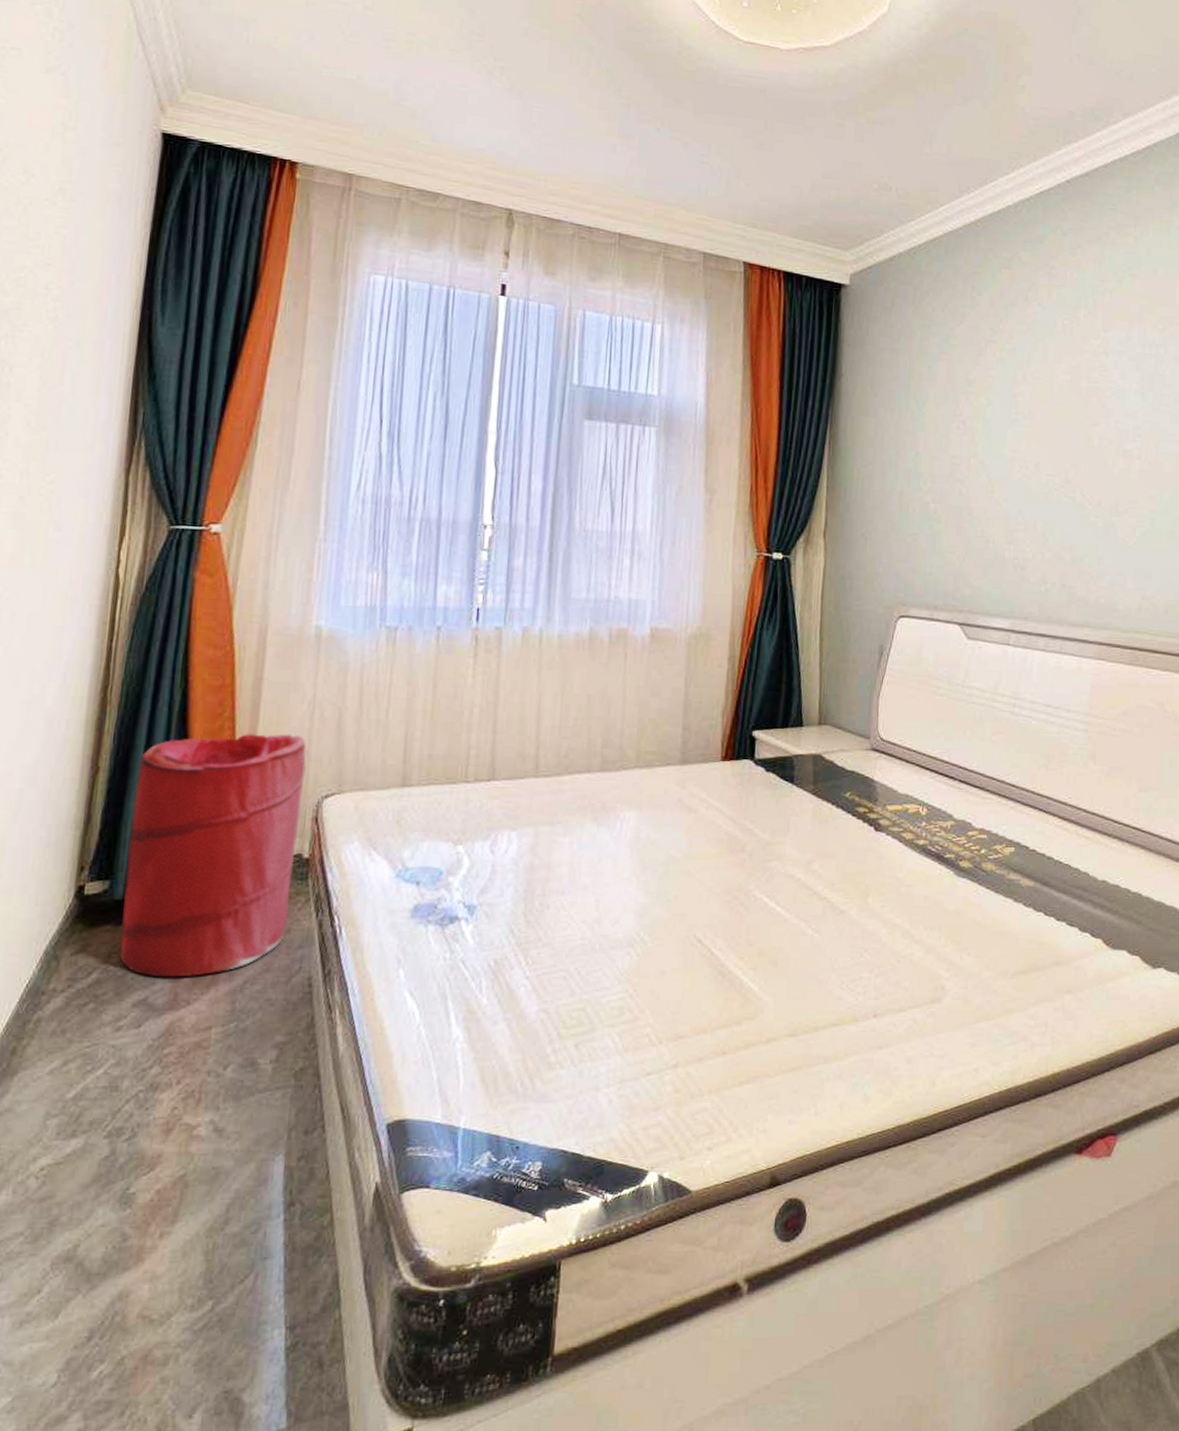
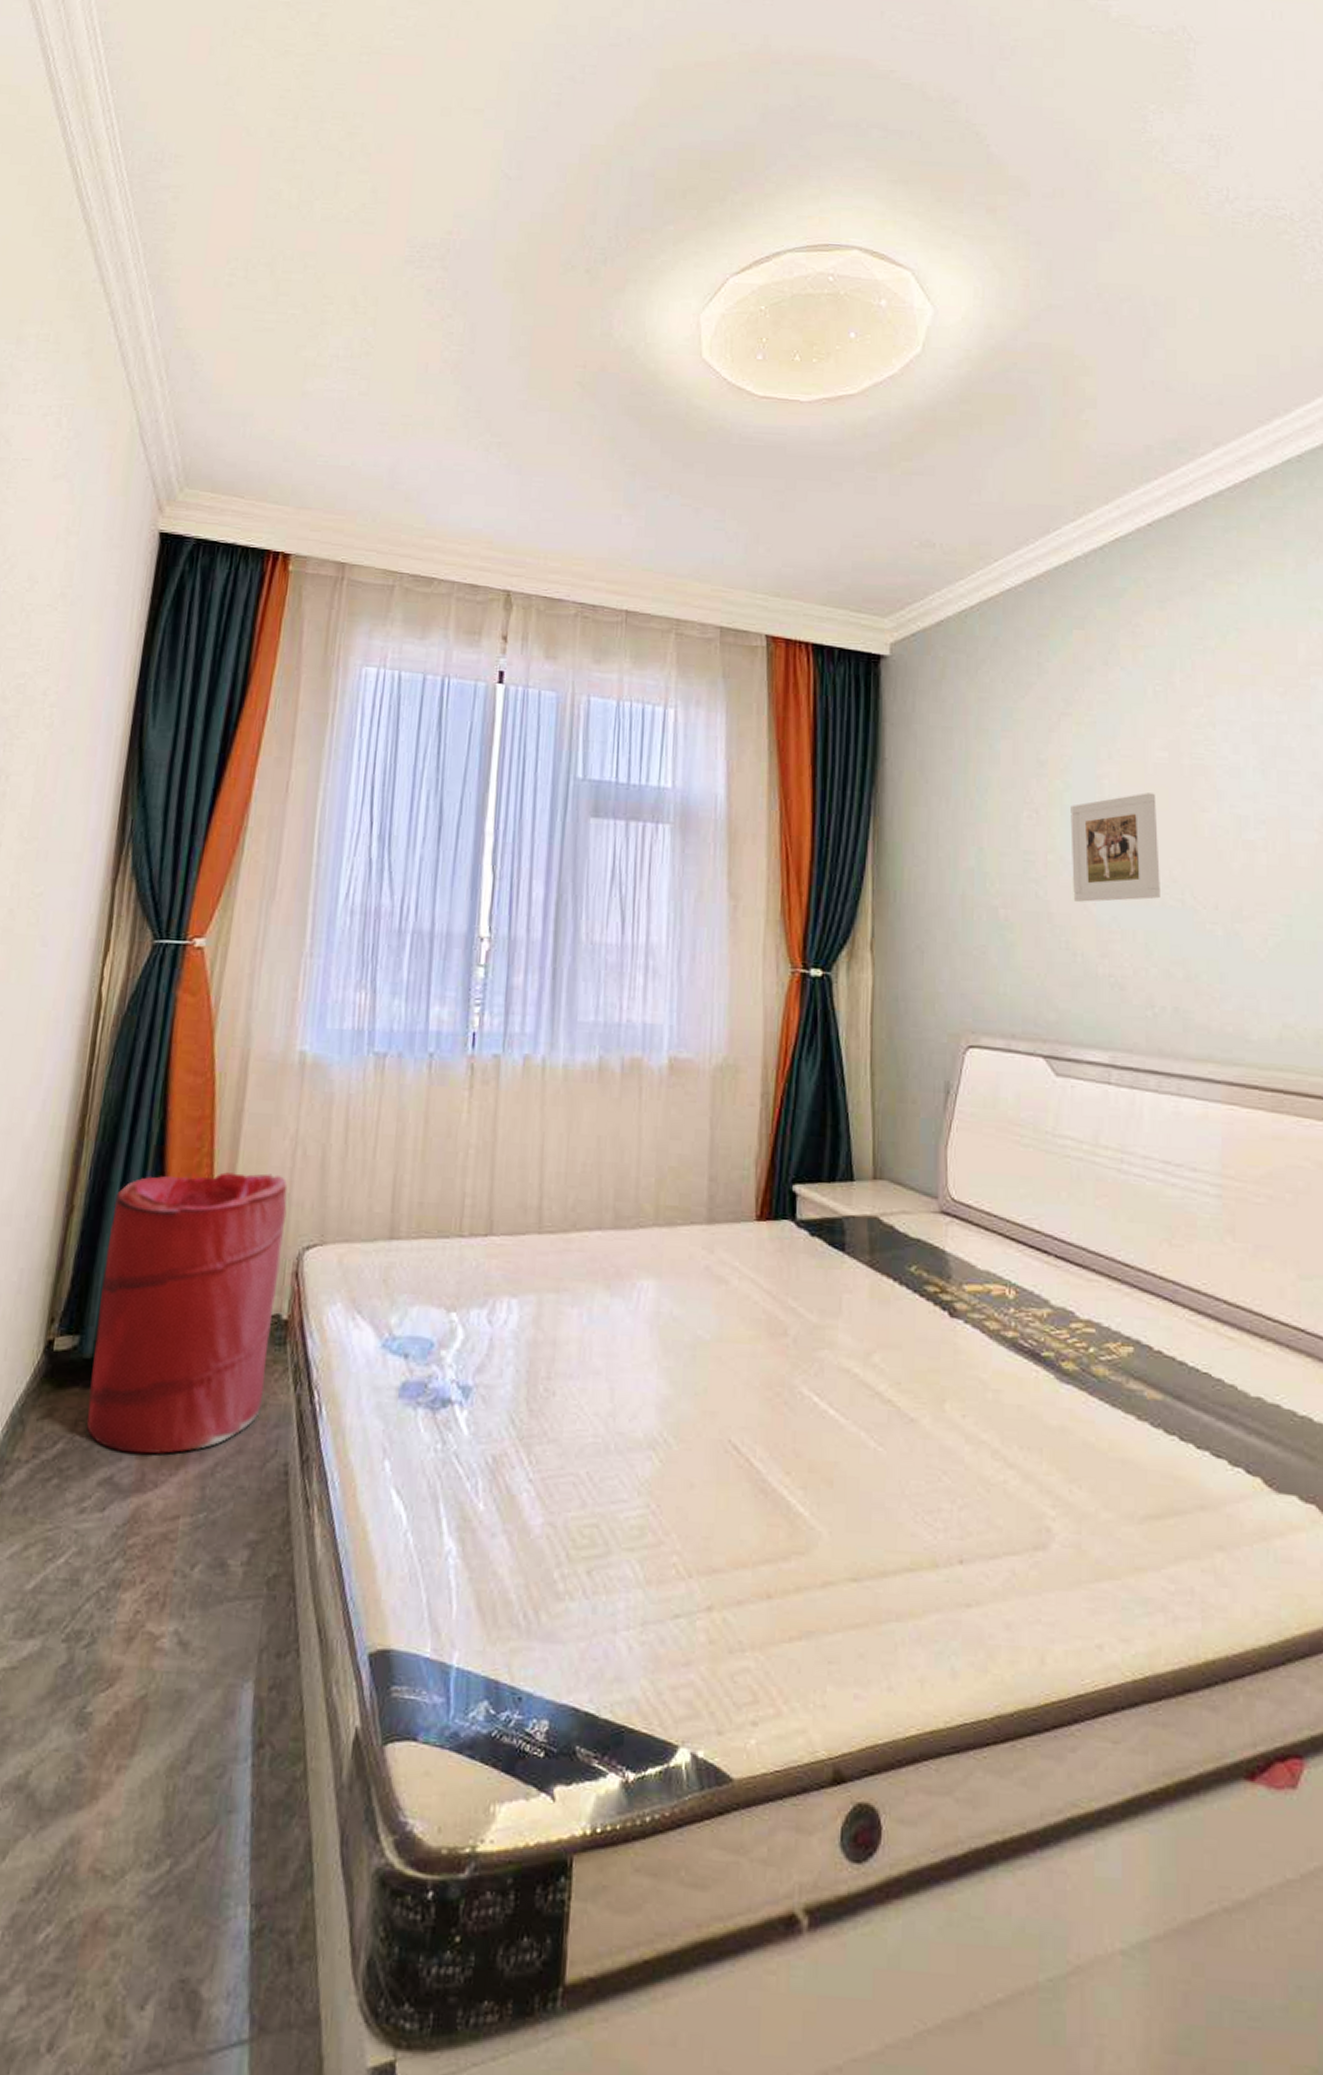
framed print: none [989,409,1059,499] -> present [1070,792,1160,902]

